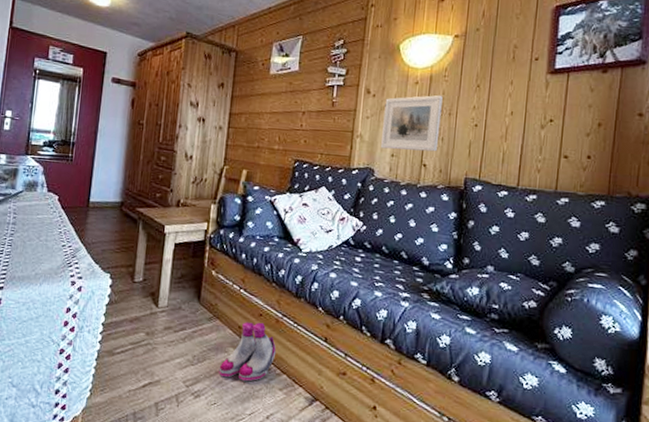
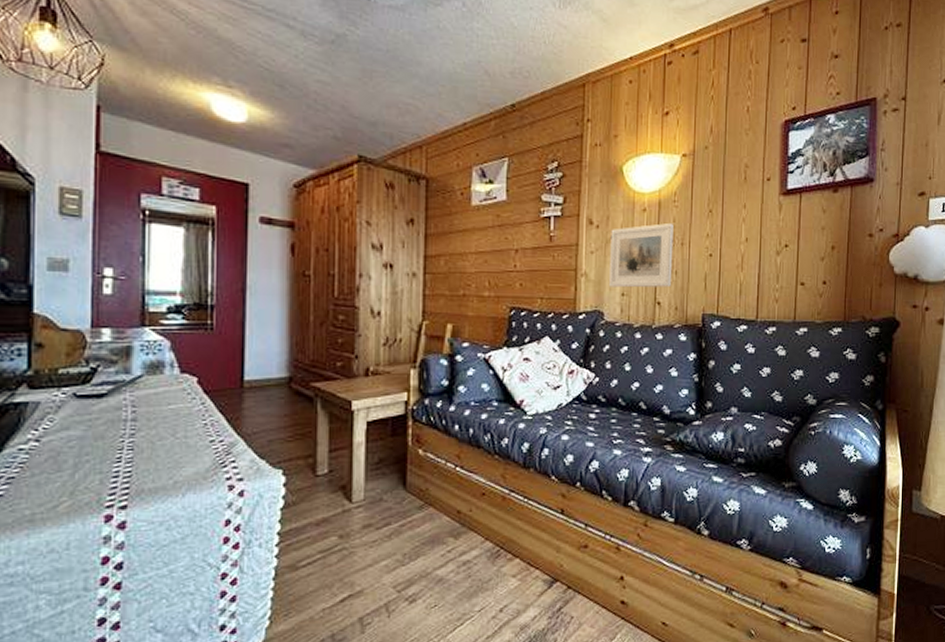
boots: present [218,322,277,382] -> none [437,502,506,574]

